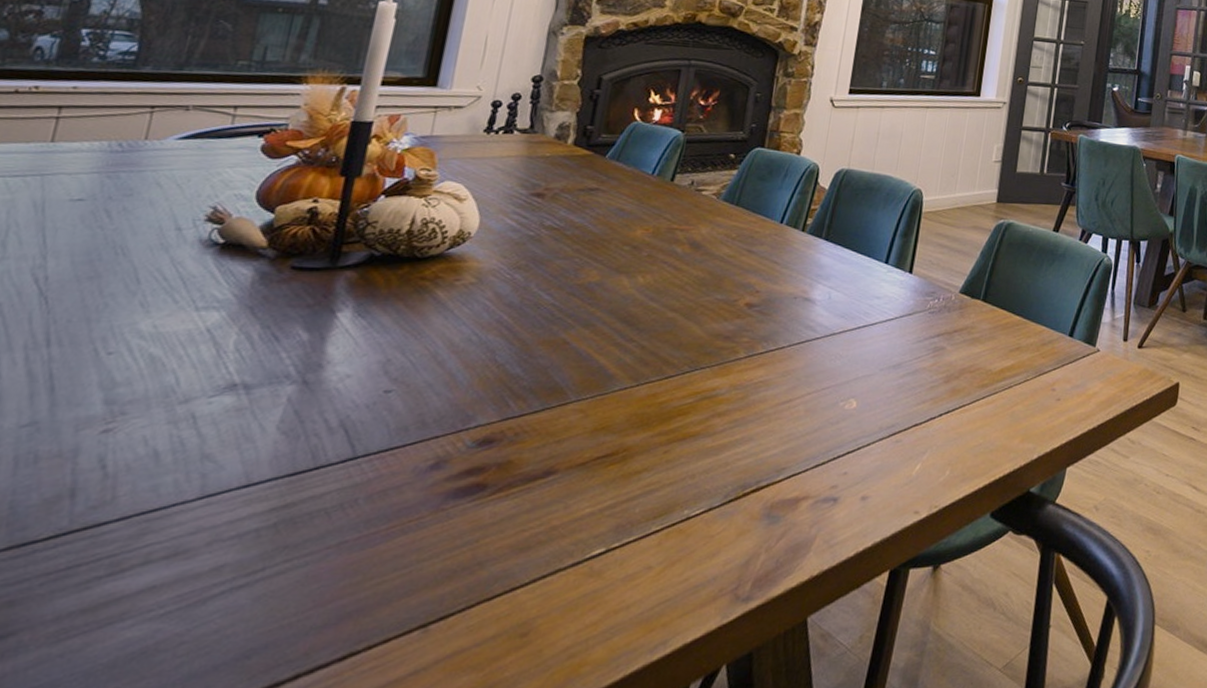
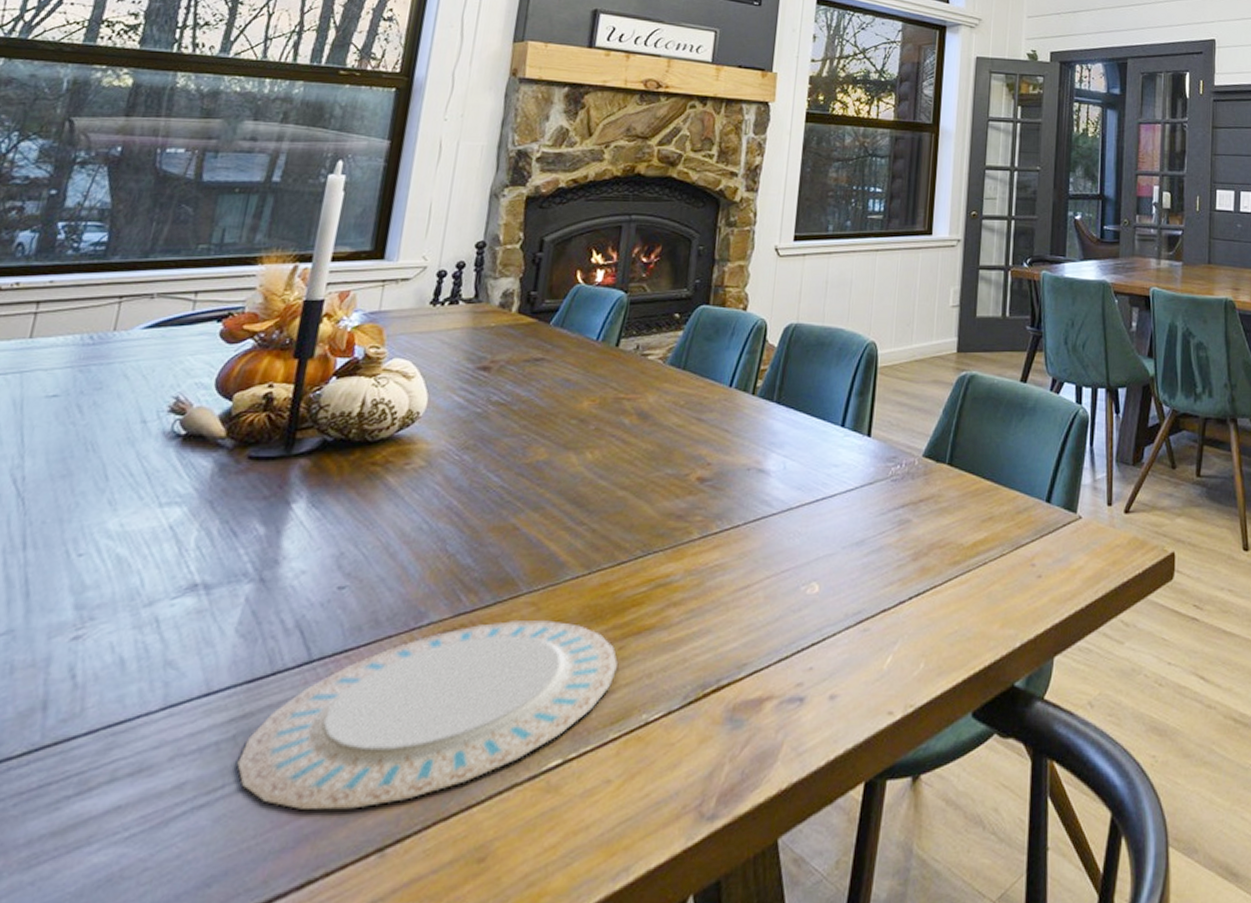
plate: none [278,425,663,591] -> present [237,620,619,811]

